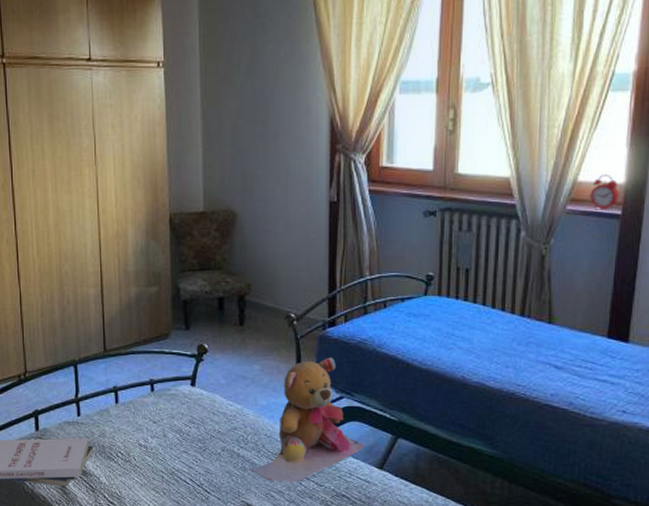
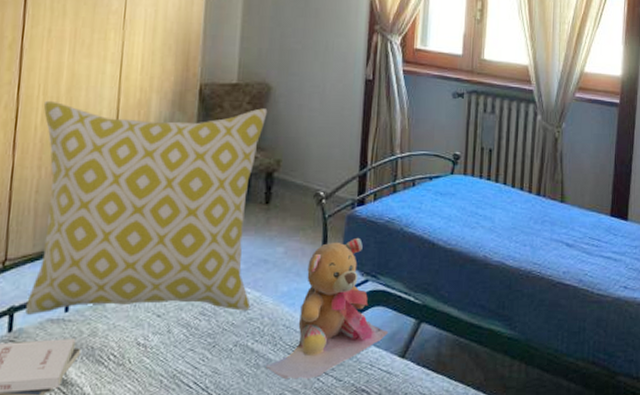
pillow: none [37,235,235,421] -> present [25,100,268,315]
alarm clock: present [590,174,619,210] -> none [594,67,617,99]

